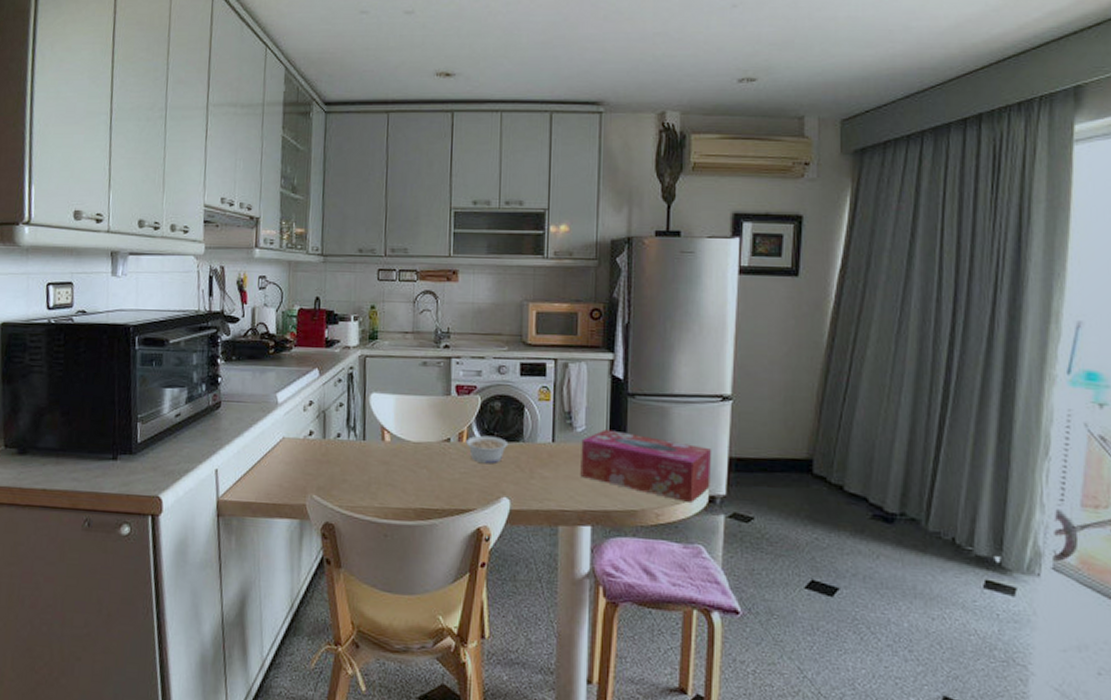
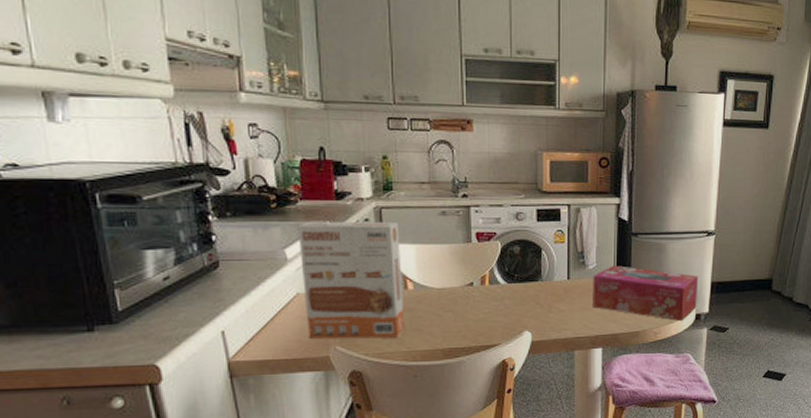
cereal box: none [289,367,381,492] -> present [297,220,405,339]
legume: present [466,435,509,464] -> none [489,277,528,303]

